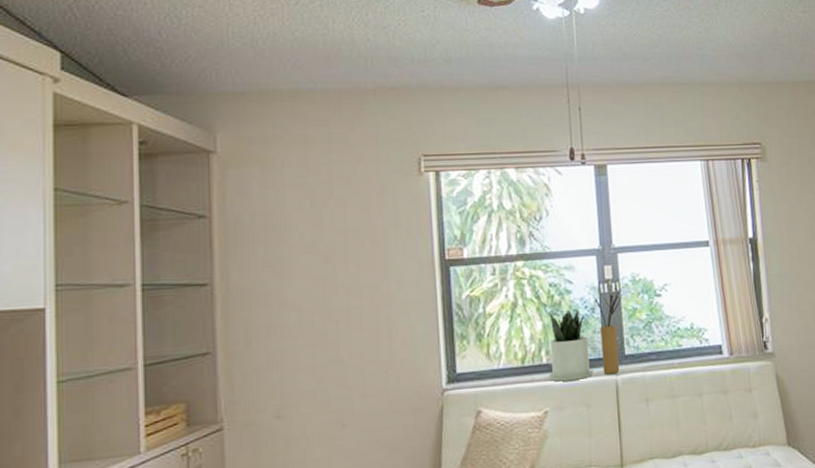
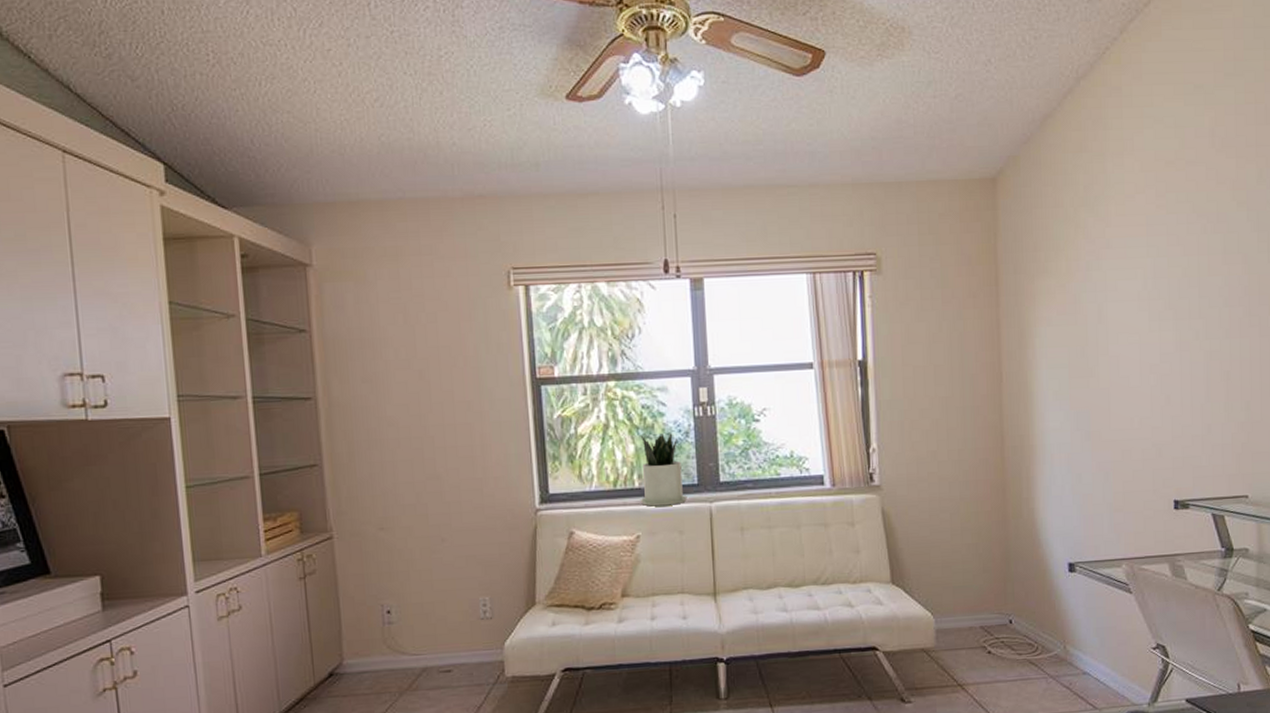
vase: present [594,286,624,375] -> none [688,410,719,502]

